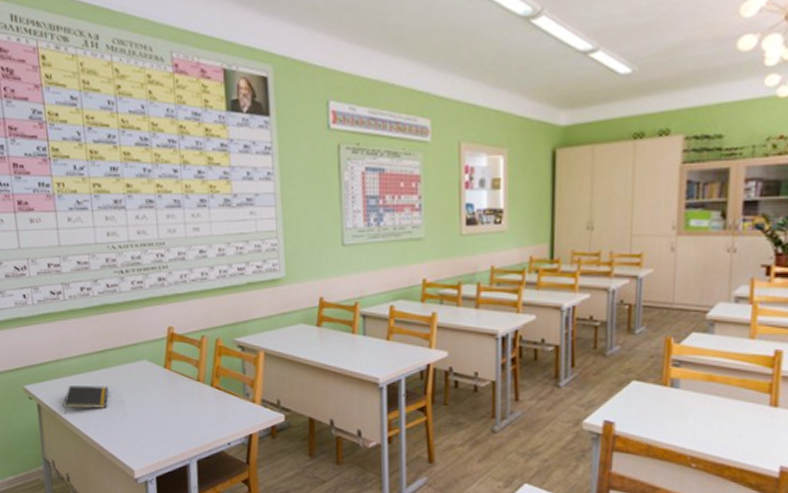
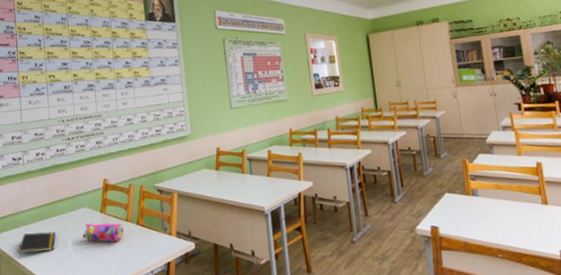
pencil case: none [142,380,195,404] -> present [83,223,125,242]

